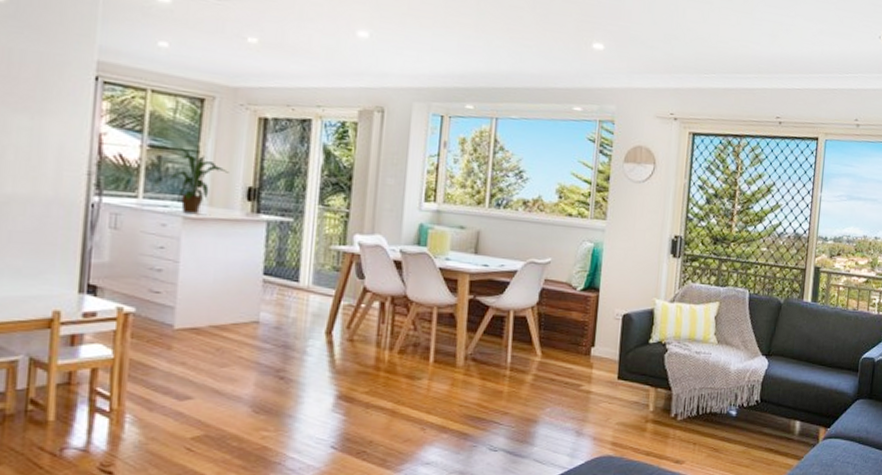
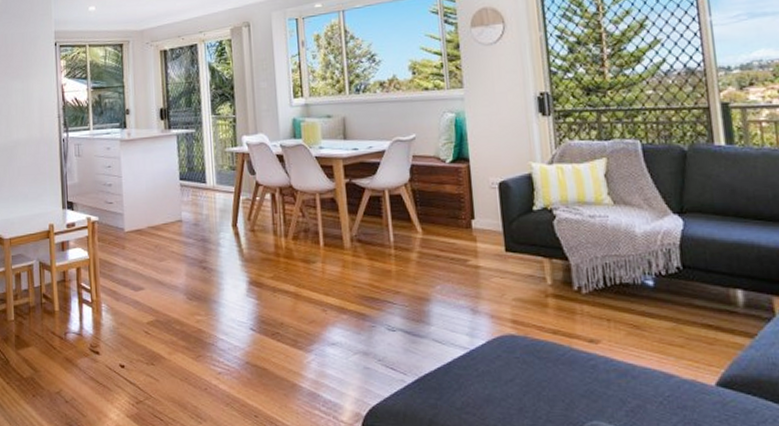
house plant: present [170,147,230,215] -> none [108,85,146,138]

